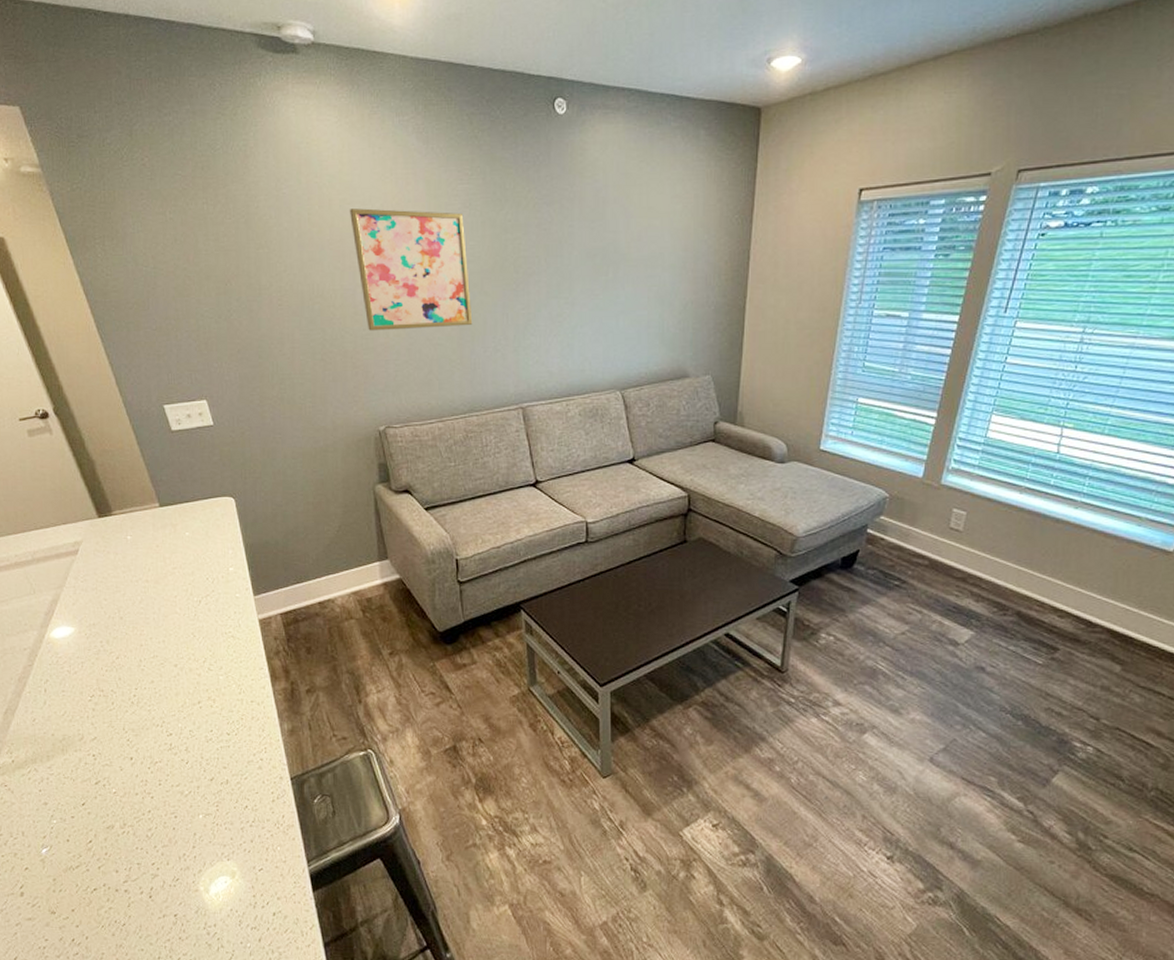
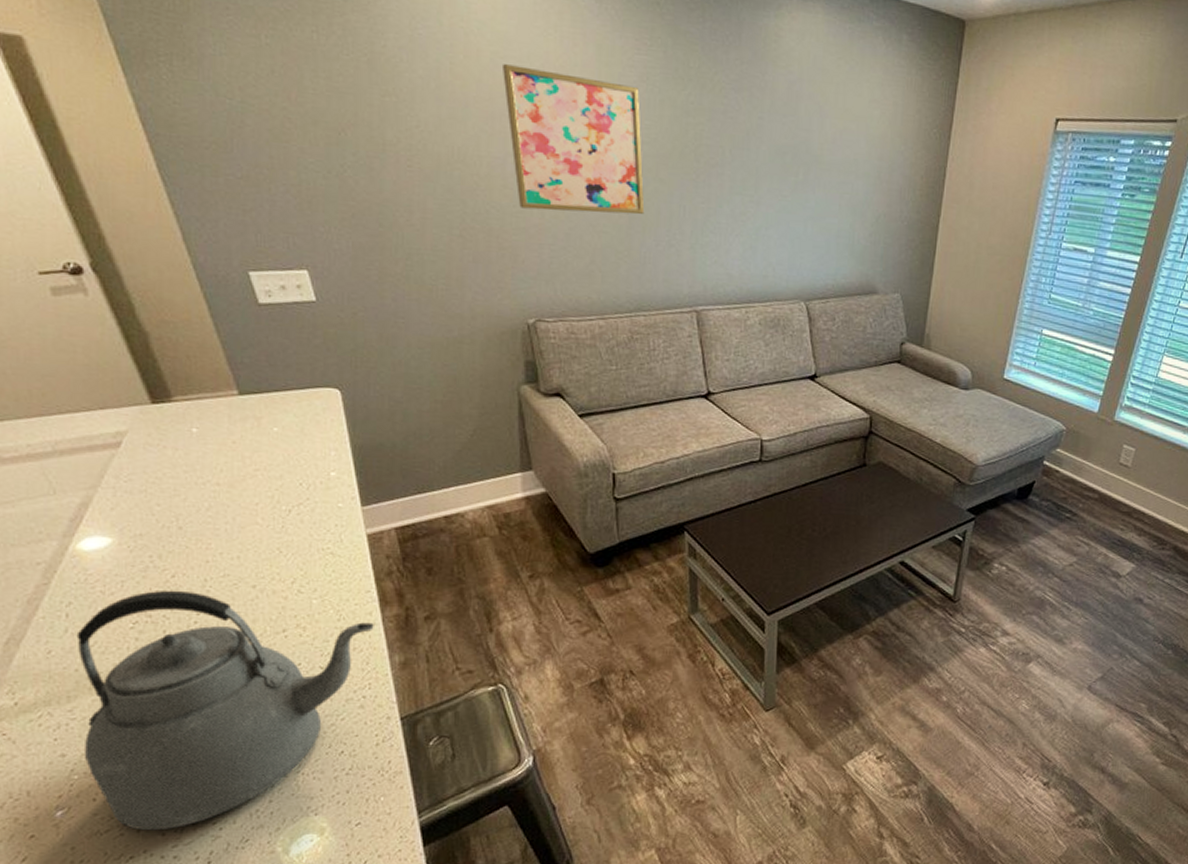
kettle: none [52,669,267,868] -> present [76,590,374,831]

